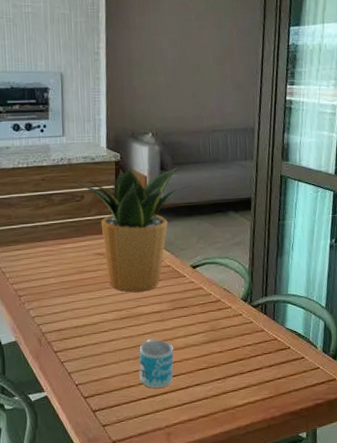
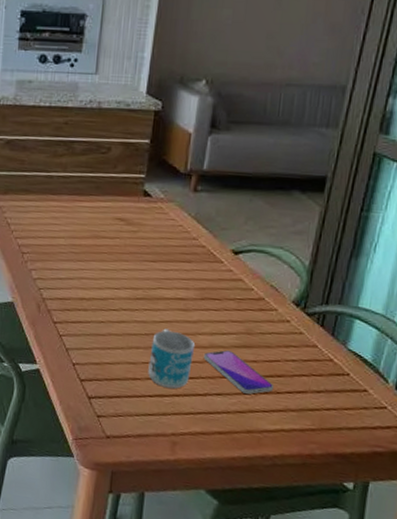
potted plant: present [73,167,192,293] -> none [101,120,249,272]
smartphone: none [181,347,237,380] -> present [203,350,273,394]

